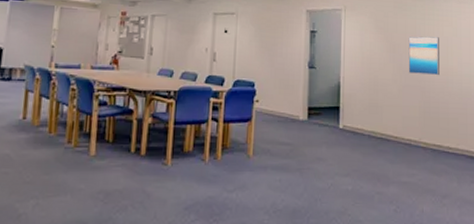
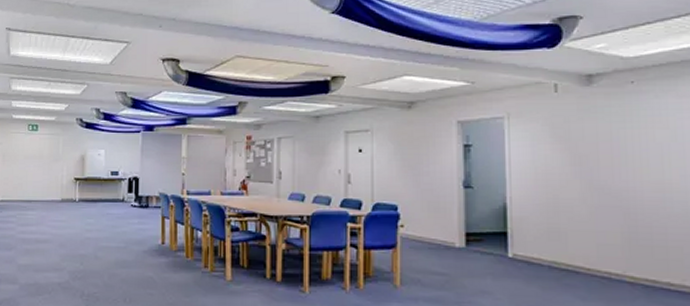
wall art: present [408,36,439,76] -> none [601,144,651,193]

